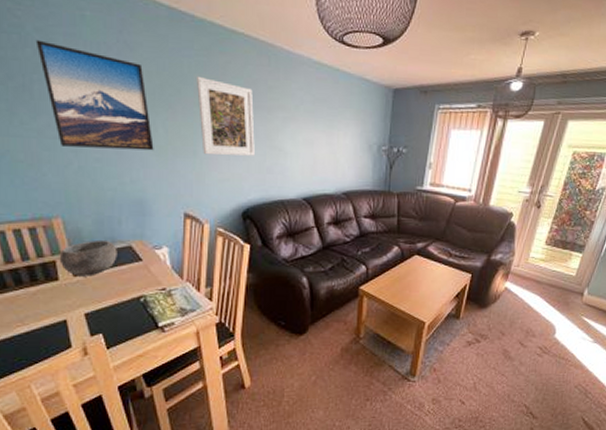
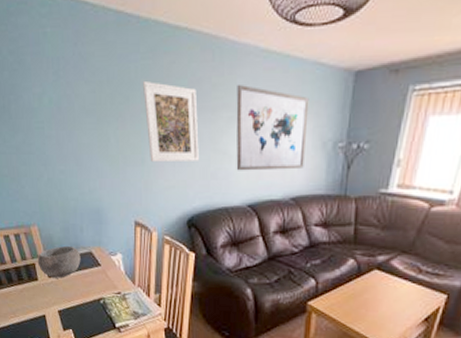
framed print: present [35,39,154,151] -> none [10,62,107,161]
wall art: none [291,88,357,168] -> present [236,84,309,171]

